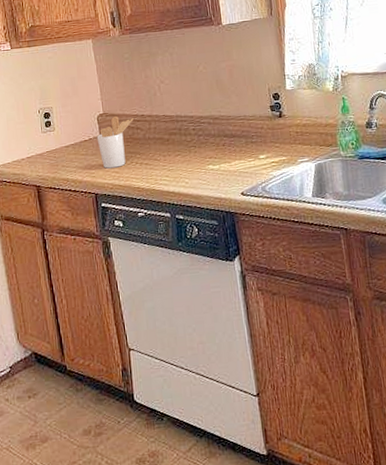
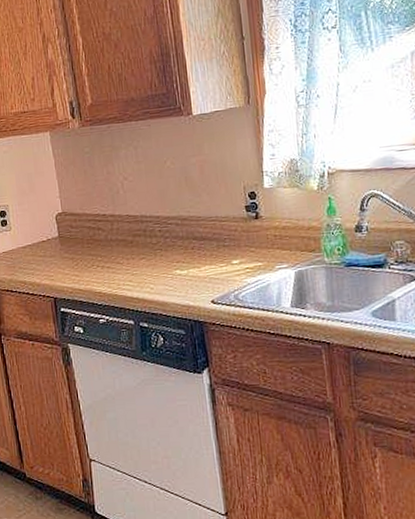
utensil holder: present [96,115,134,169] -> none [55,215,95,272]

